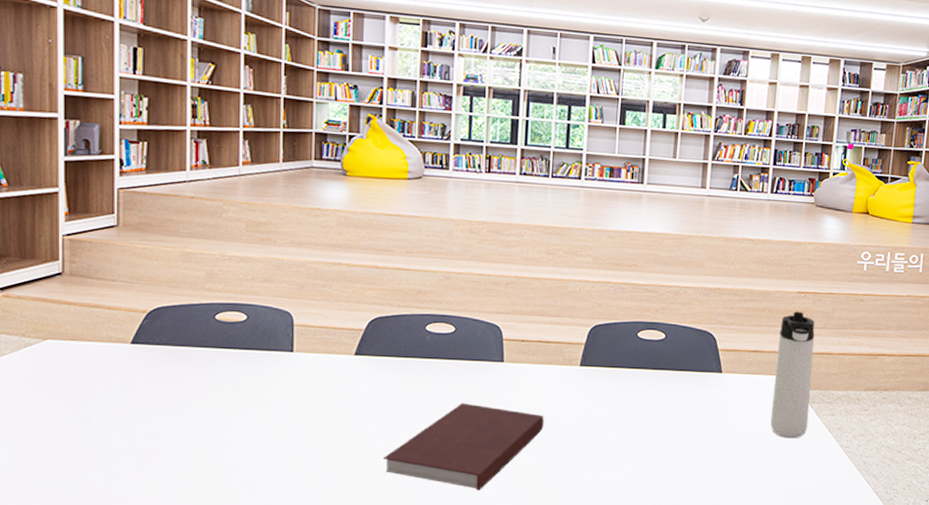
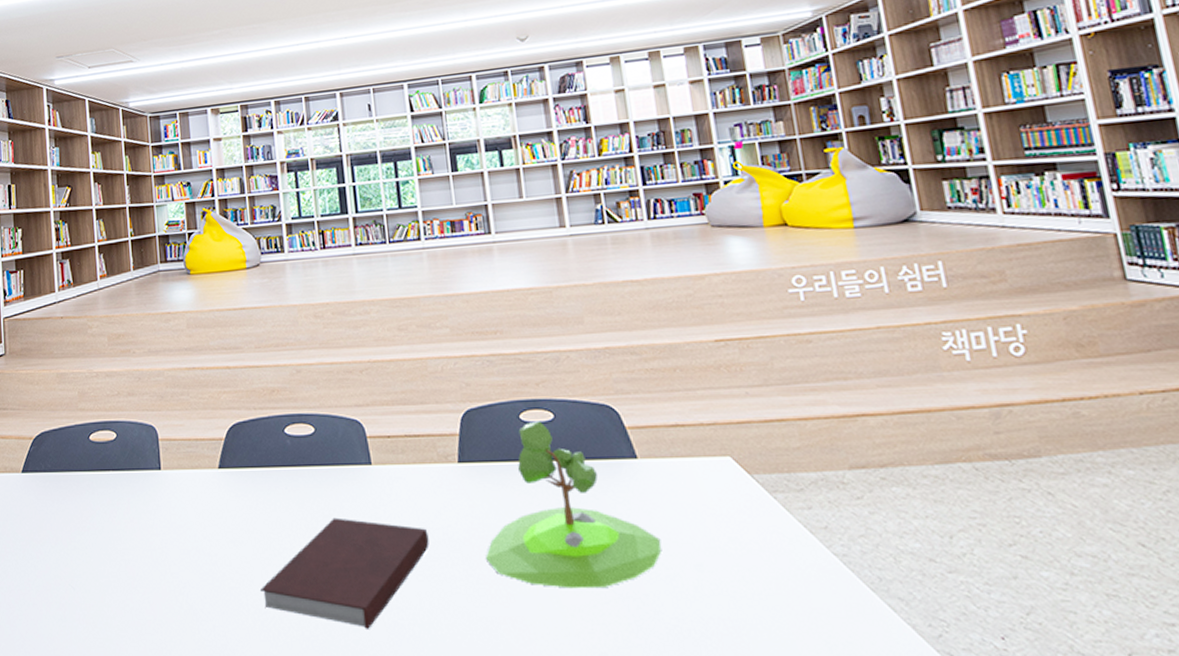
plant: none [589,339,726,464] -> present [486,421,662,589]
thermos bottle: present [770,311,815,439] -> none [701,366,777,546]

